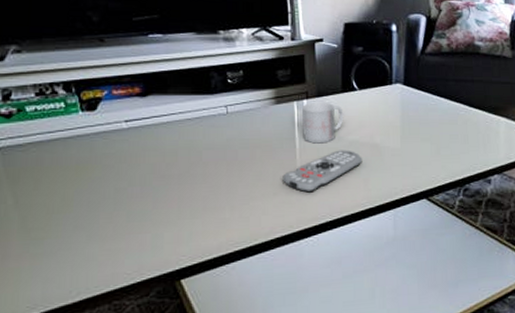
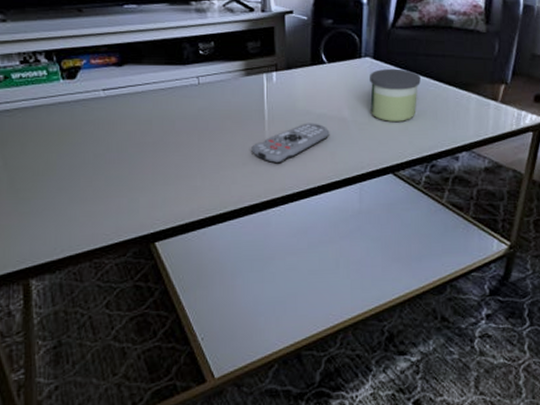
mug: present [301,102,344,144] -> none [270,74,312,116]
candle: none [401,94,451,147] -> present [370,68,421,121]

